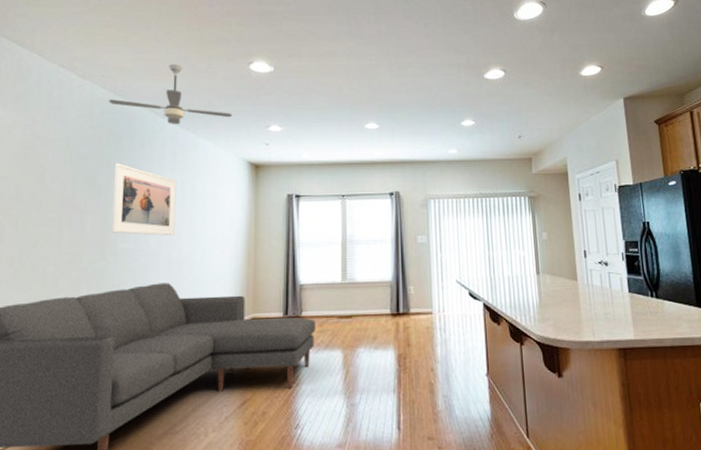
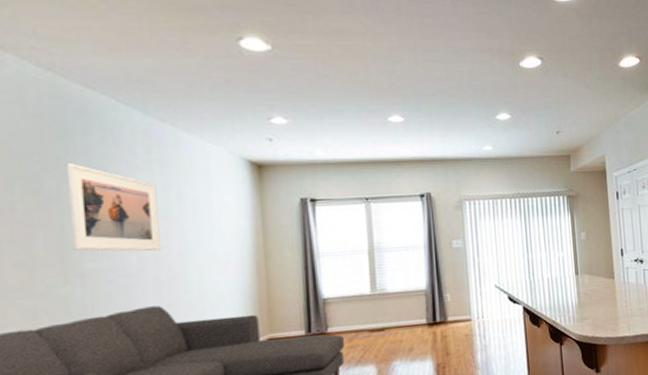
ceiling fan: present [108,63,233,125] -> none [45,35,223,115]

